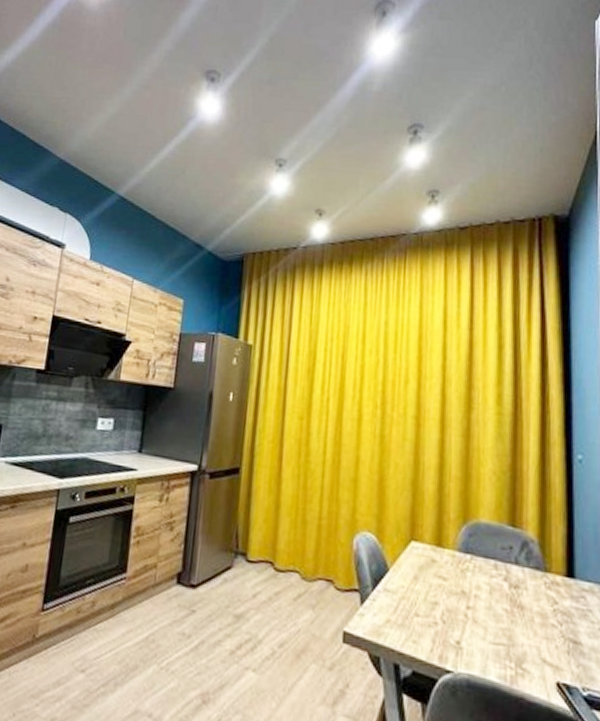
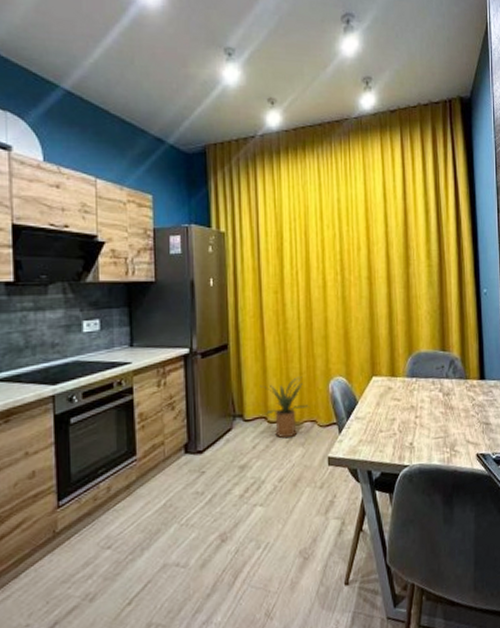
house plant: none [270,522,327,595] -> present [260,376,310,439]

